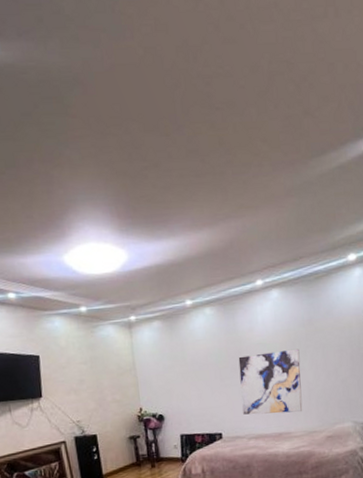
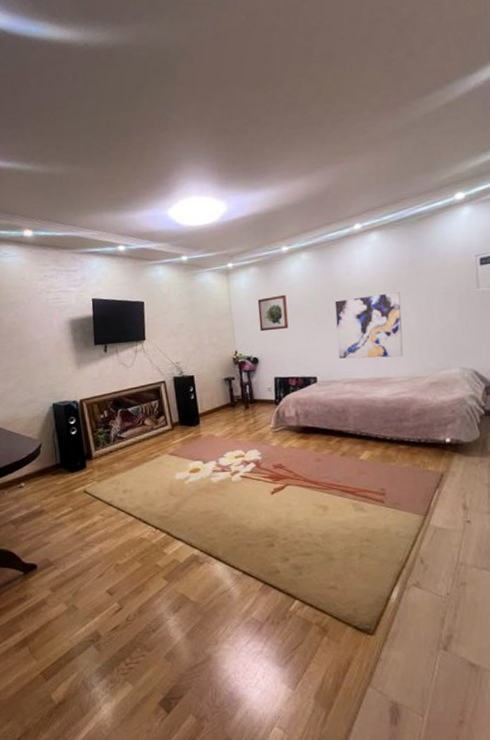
wall art: none [161,349,194,388] -> present [257,294,289,332]

